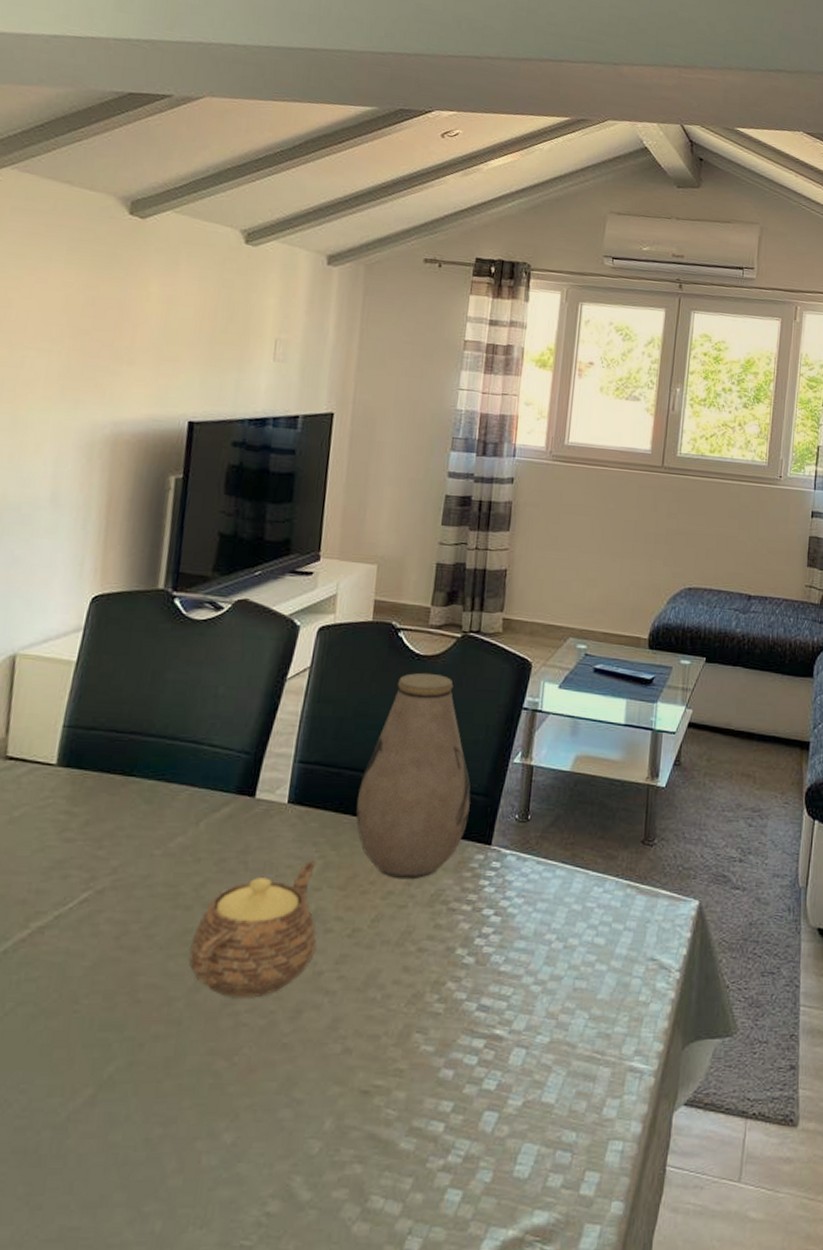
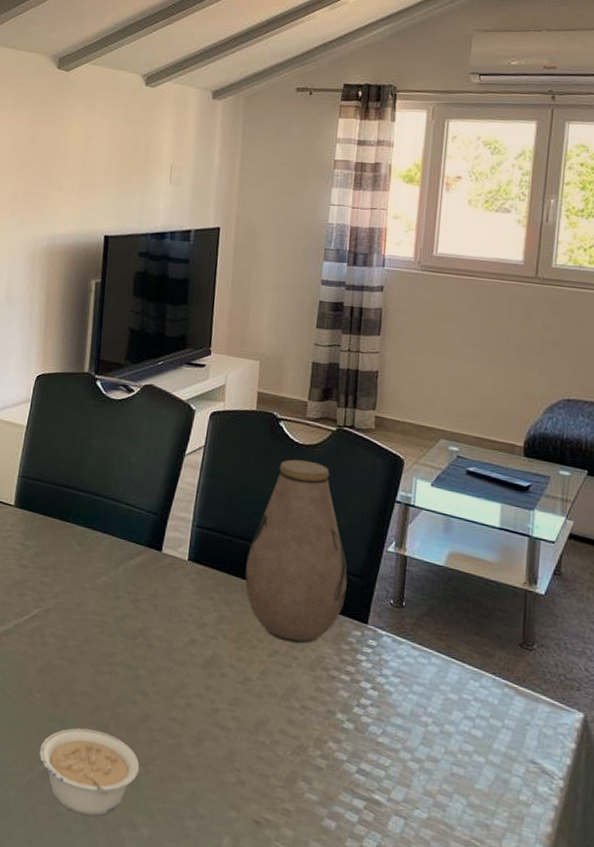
legume: none [85,1028,222,1137] -> present [39,728,140,816]
teapot: present [188,861,317,998] -> none [113,613,214,720]

